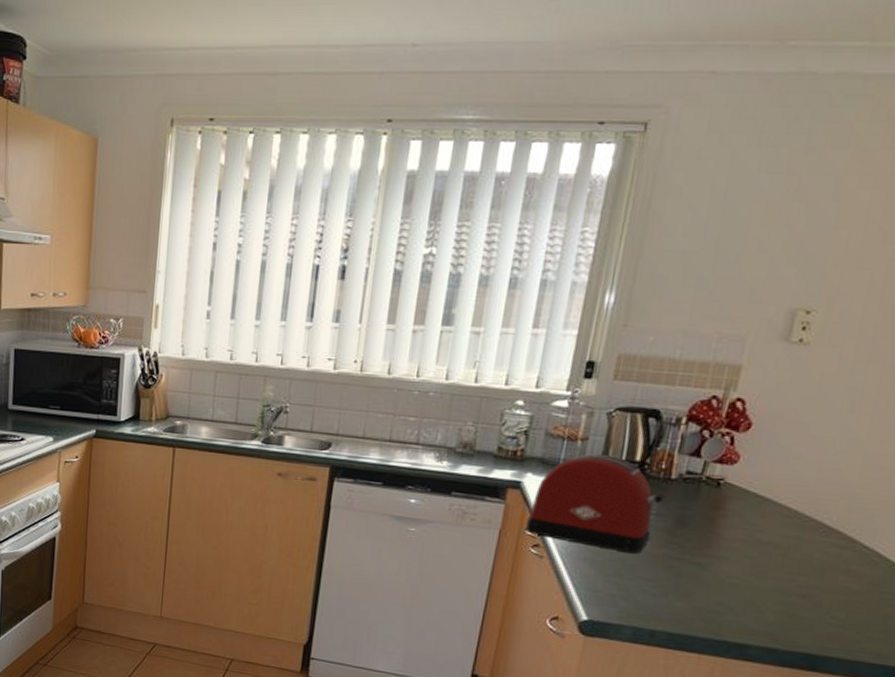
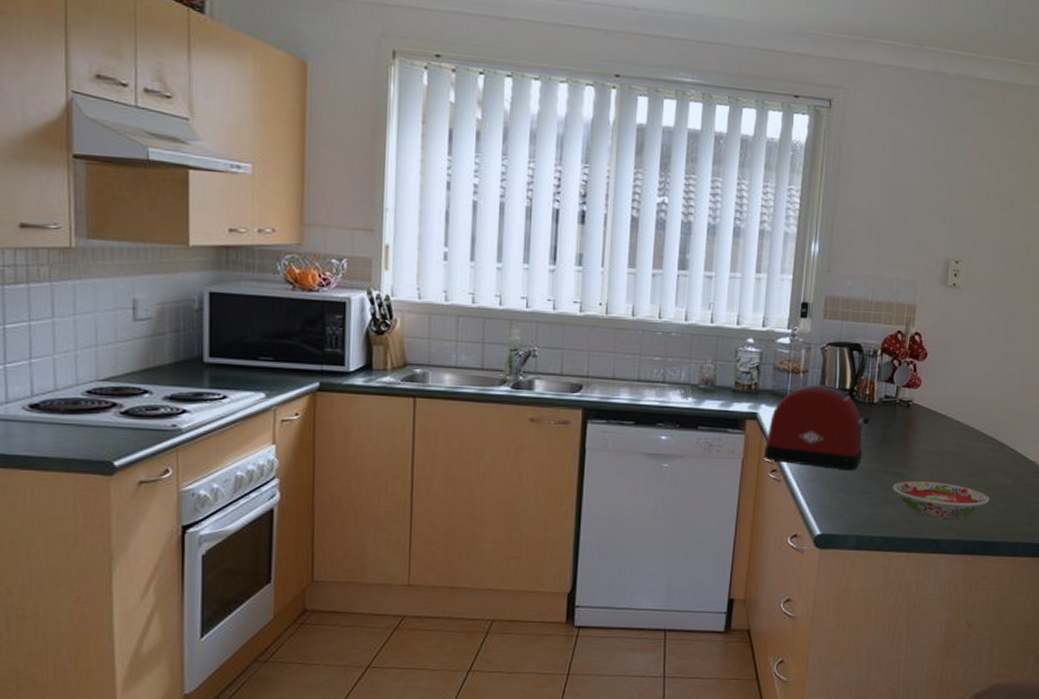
bowl: none [687,571,826,624] -> present [893,480,990,519]

